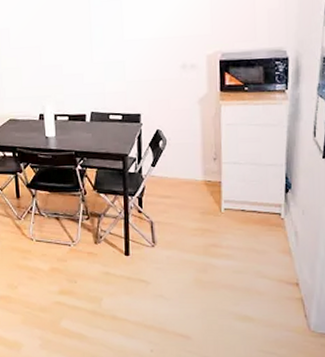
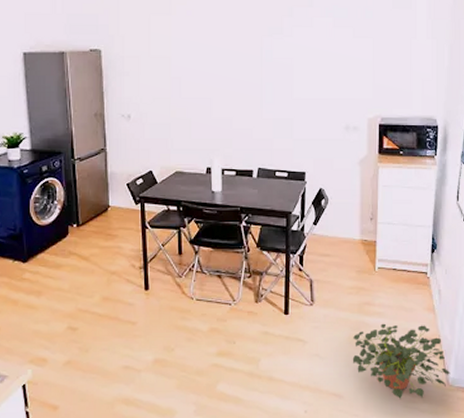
potted plant: none [199,265,312,343] -> present [352,323,451,399]

